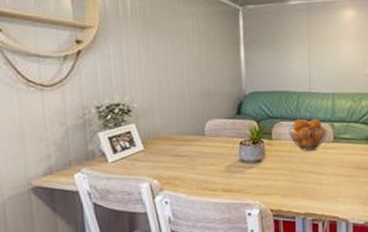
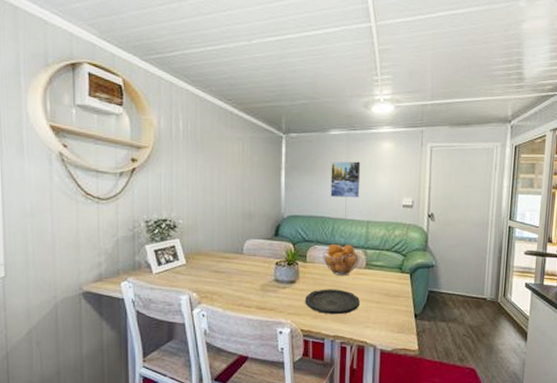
plate: none [273,165,329,192] -> present [305,289,360,315]
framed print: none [292,31,324,70] -> present [330,161,361,198]

